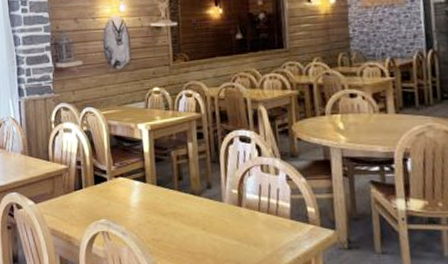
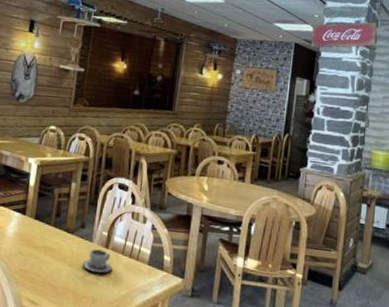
cup: none [216,209,251,235] -> present [82,249,113,274]

